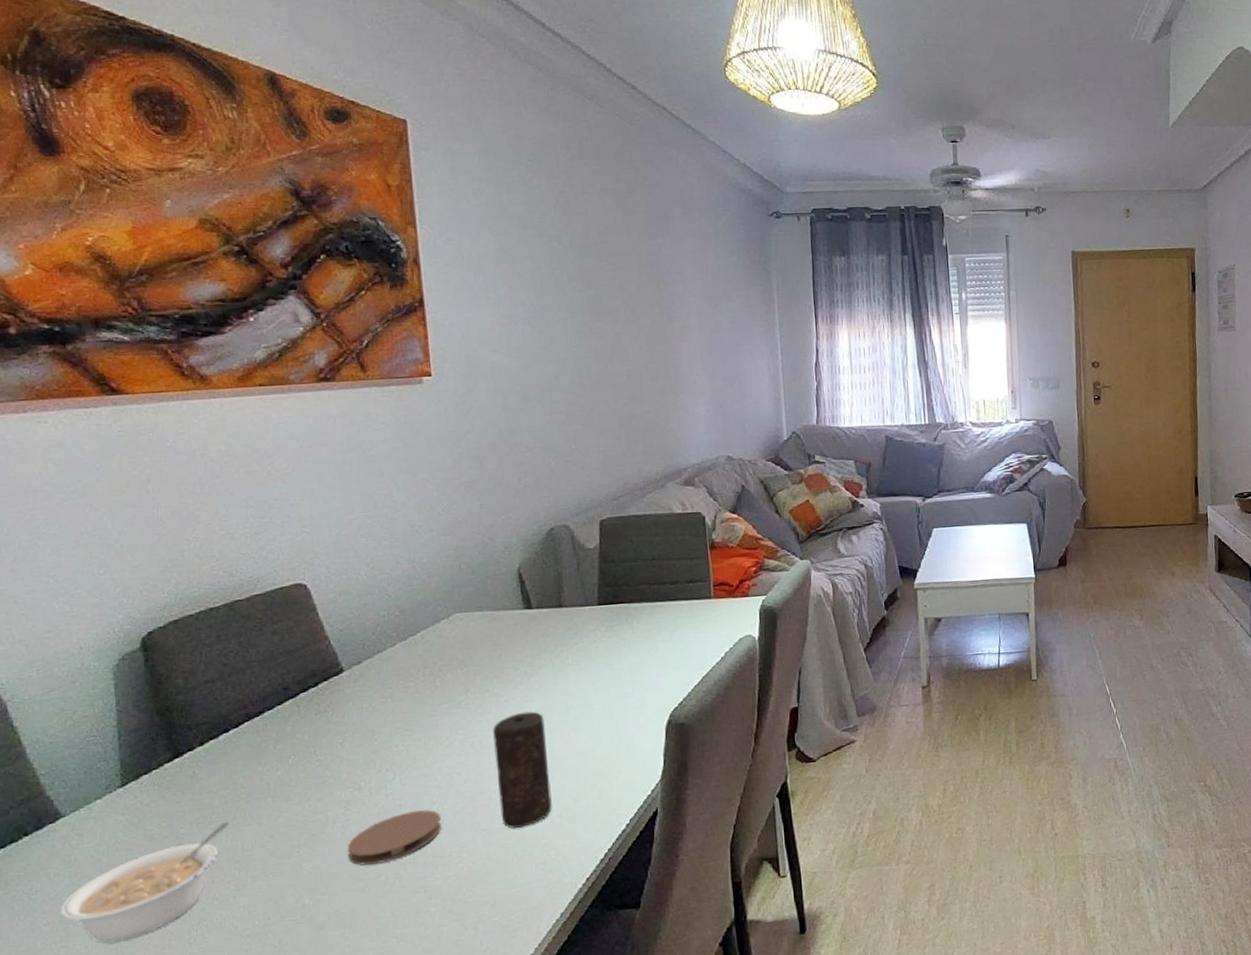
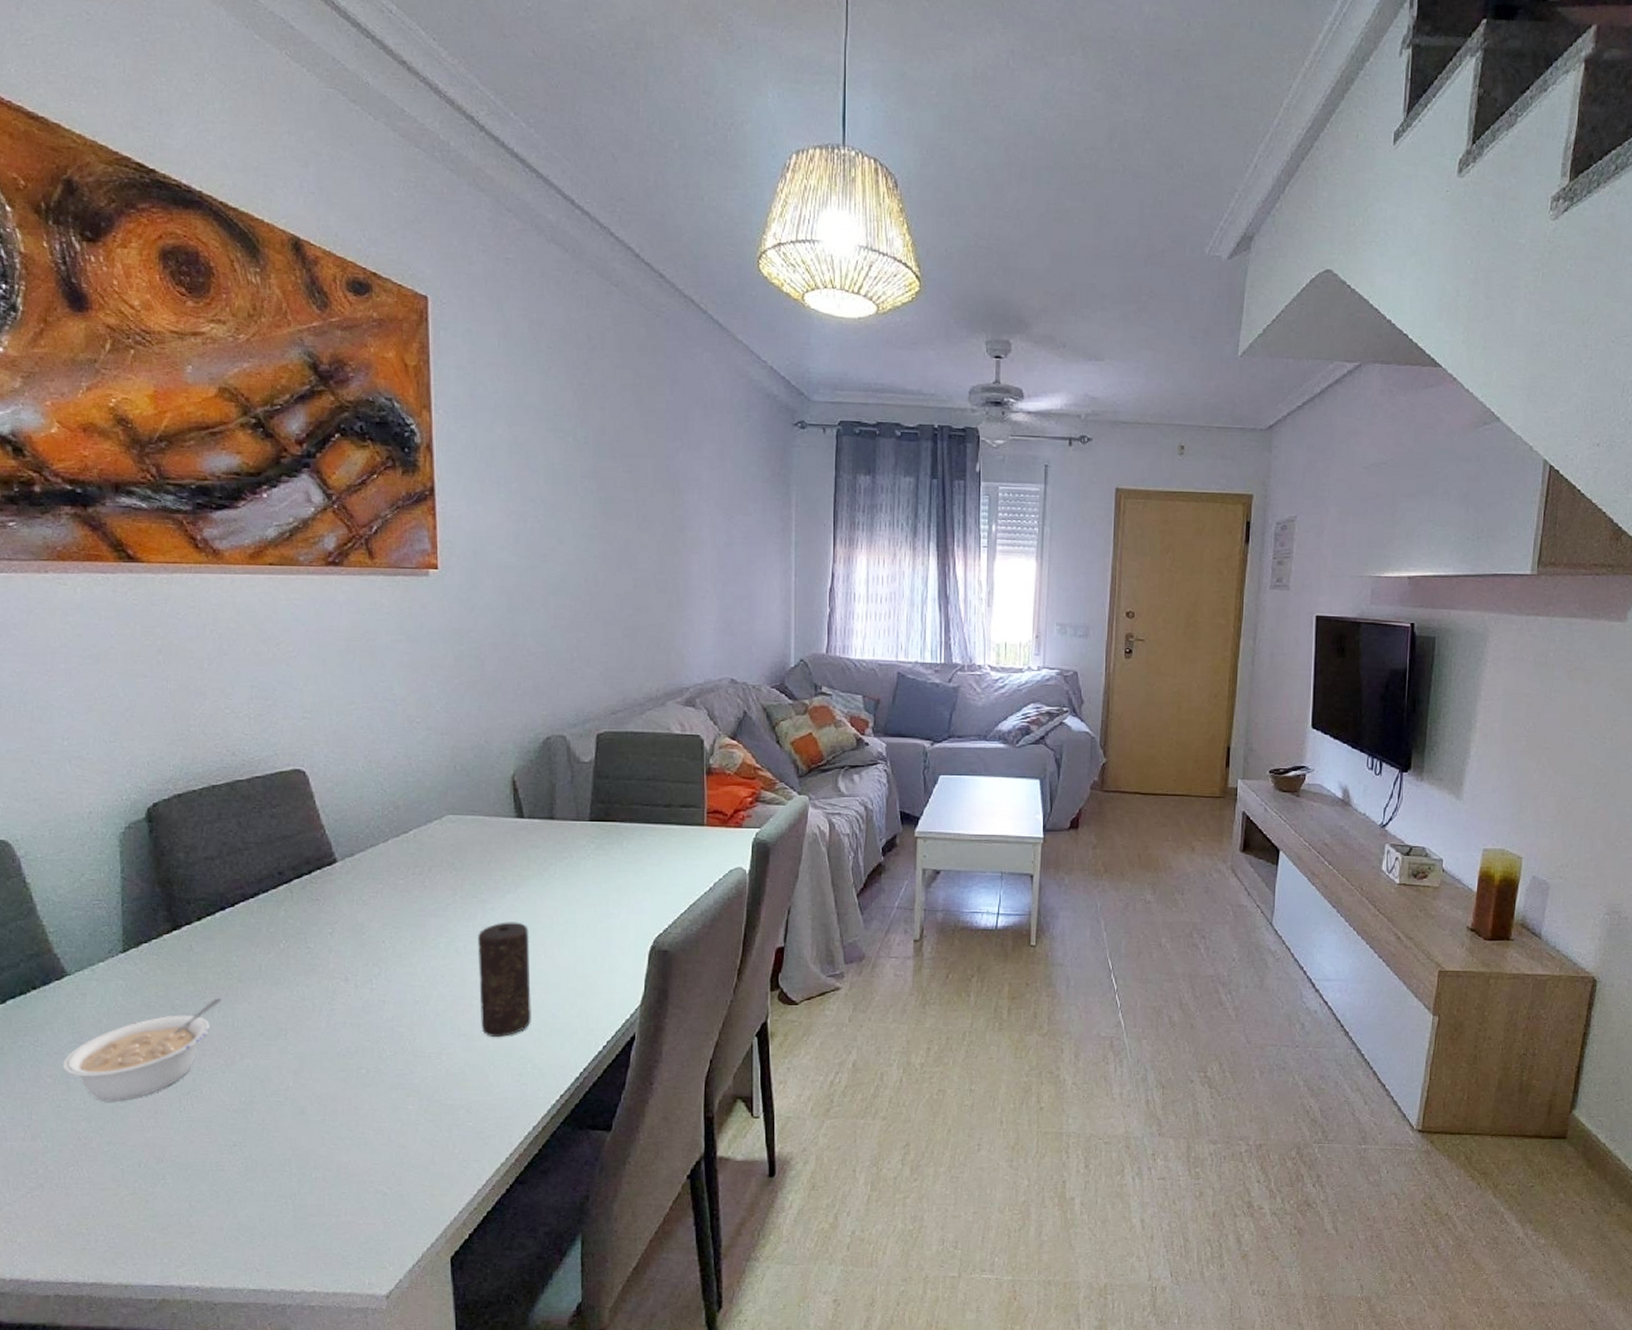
coaster: present [347,809,443,866] -> none [331,1009,423,1056]

